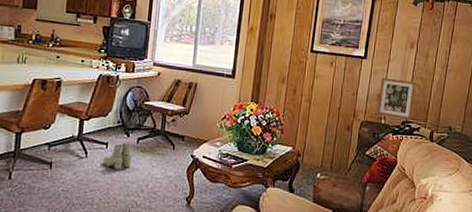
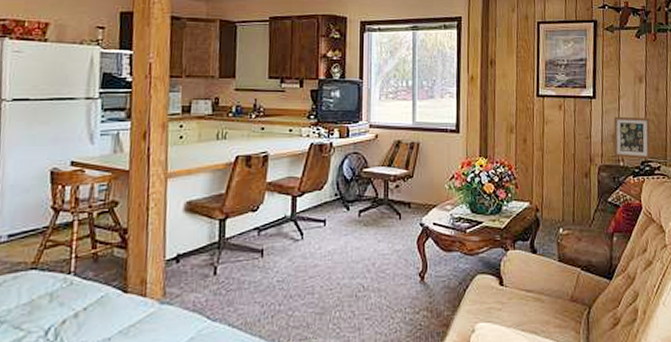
boots: present [103,142,132,170] -> none [322,217,353,250]

